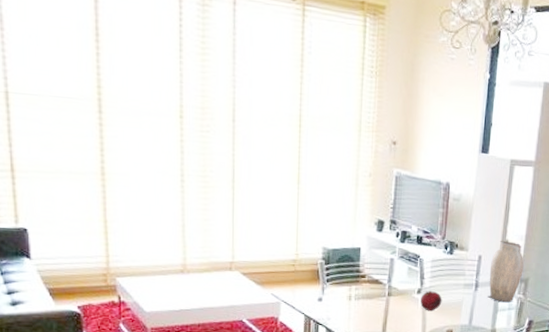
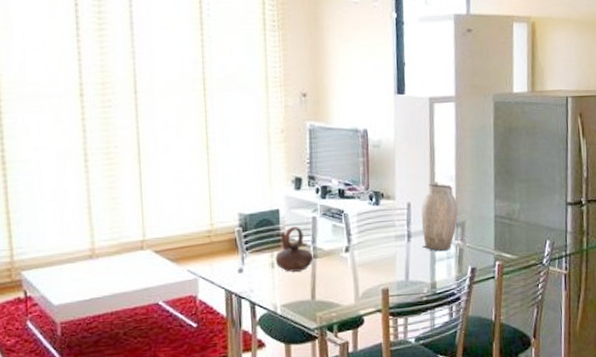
teapot: none [353,265,388,306] -> present [275,227,314,272]
fruit: present [420,291,442,311] -> none [350,247,373,270]

